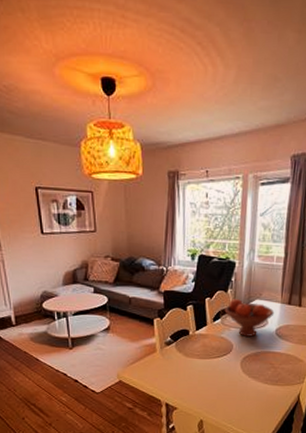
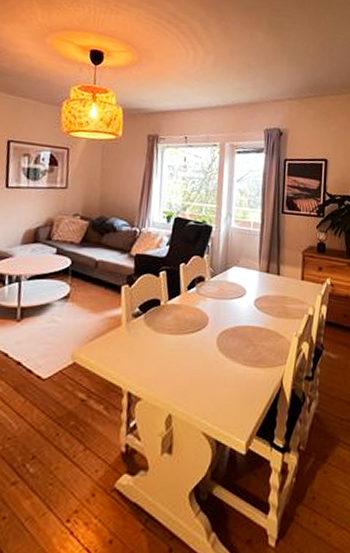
fruit bowl: present [224,299,275,337] -> none [200,265,253,308]

